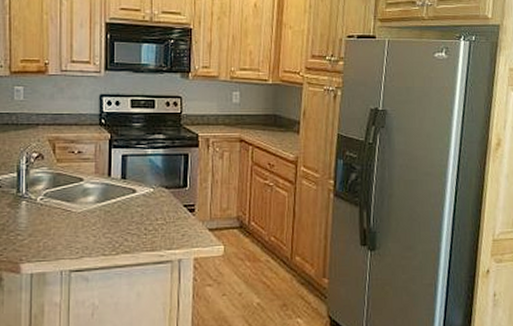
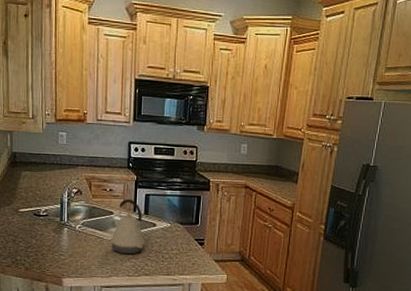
kettle: none [80,162,123,229] -> present [110,199,145,255]

